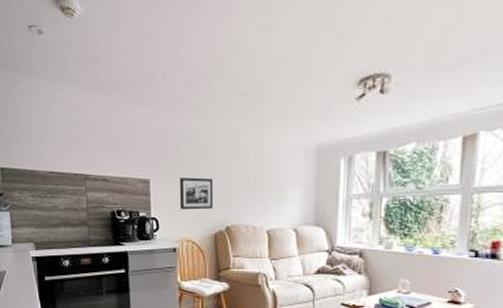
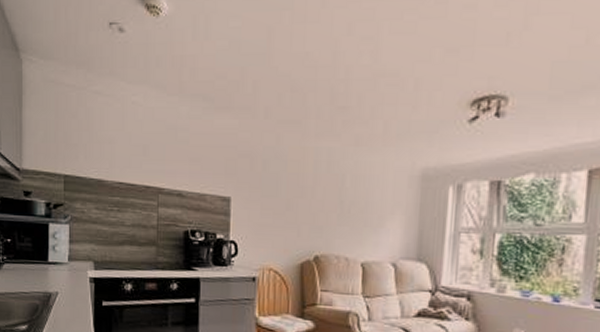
picture frame: present [179,177,213,210] -> none [263,198,302,235]

